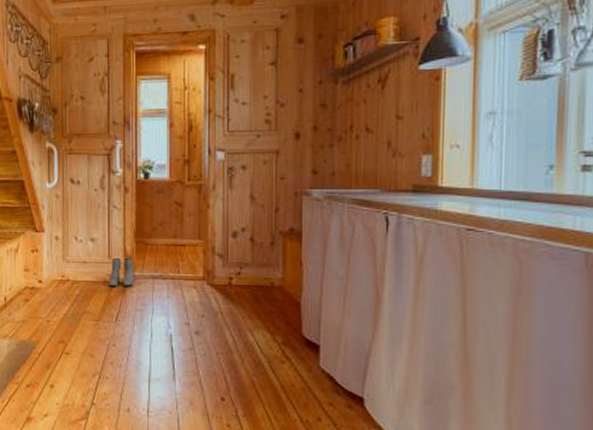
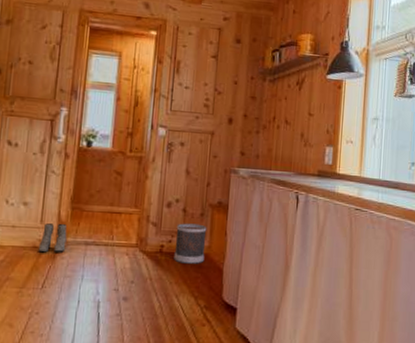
wastebasket: none [244,253,279,297] -> present [174,223,207,264]

